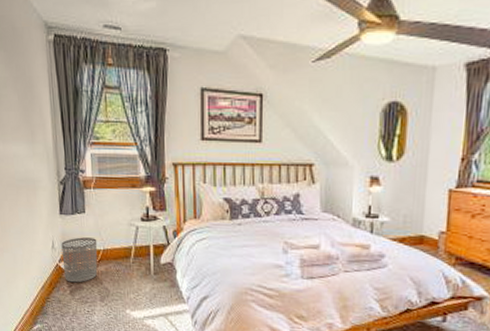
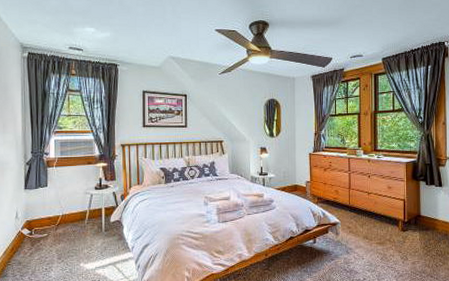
waste bin: present [61,237,98,283] -> none [24,206,57,246]

